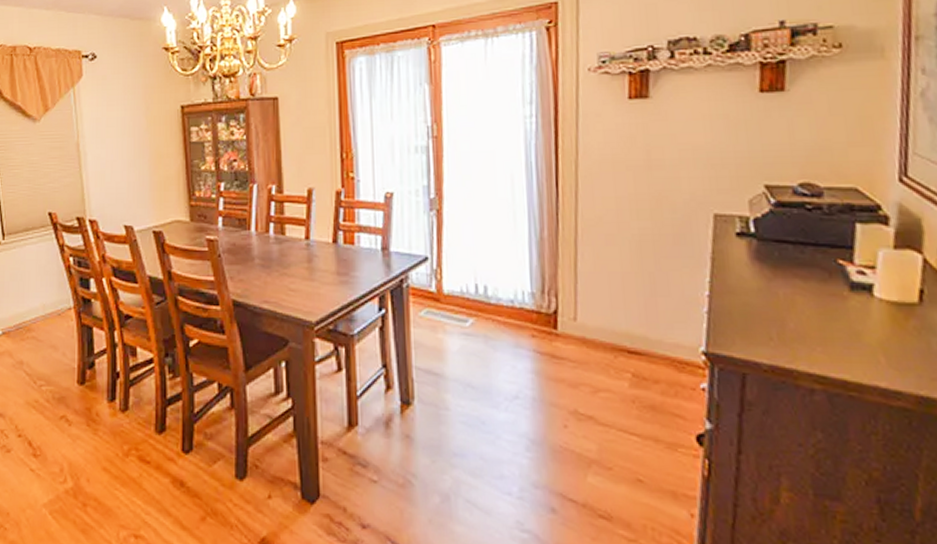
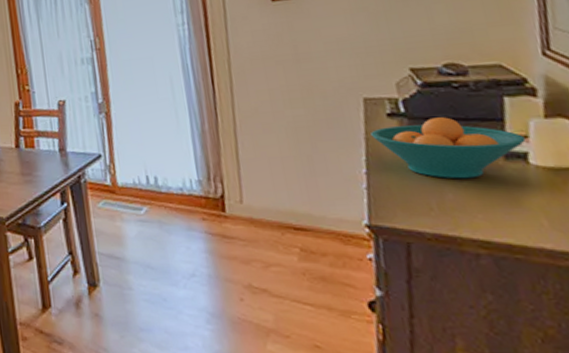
fruit bowl: none [717,241,873,309] -> present [371,117,526,179]

